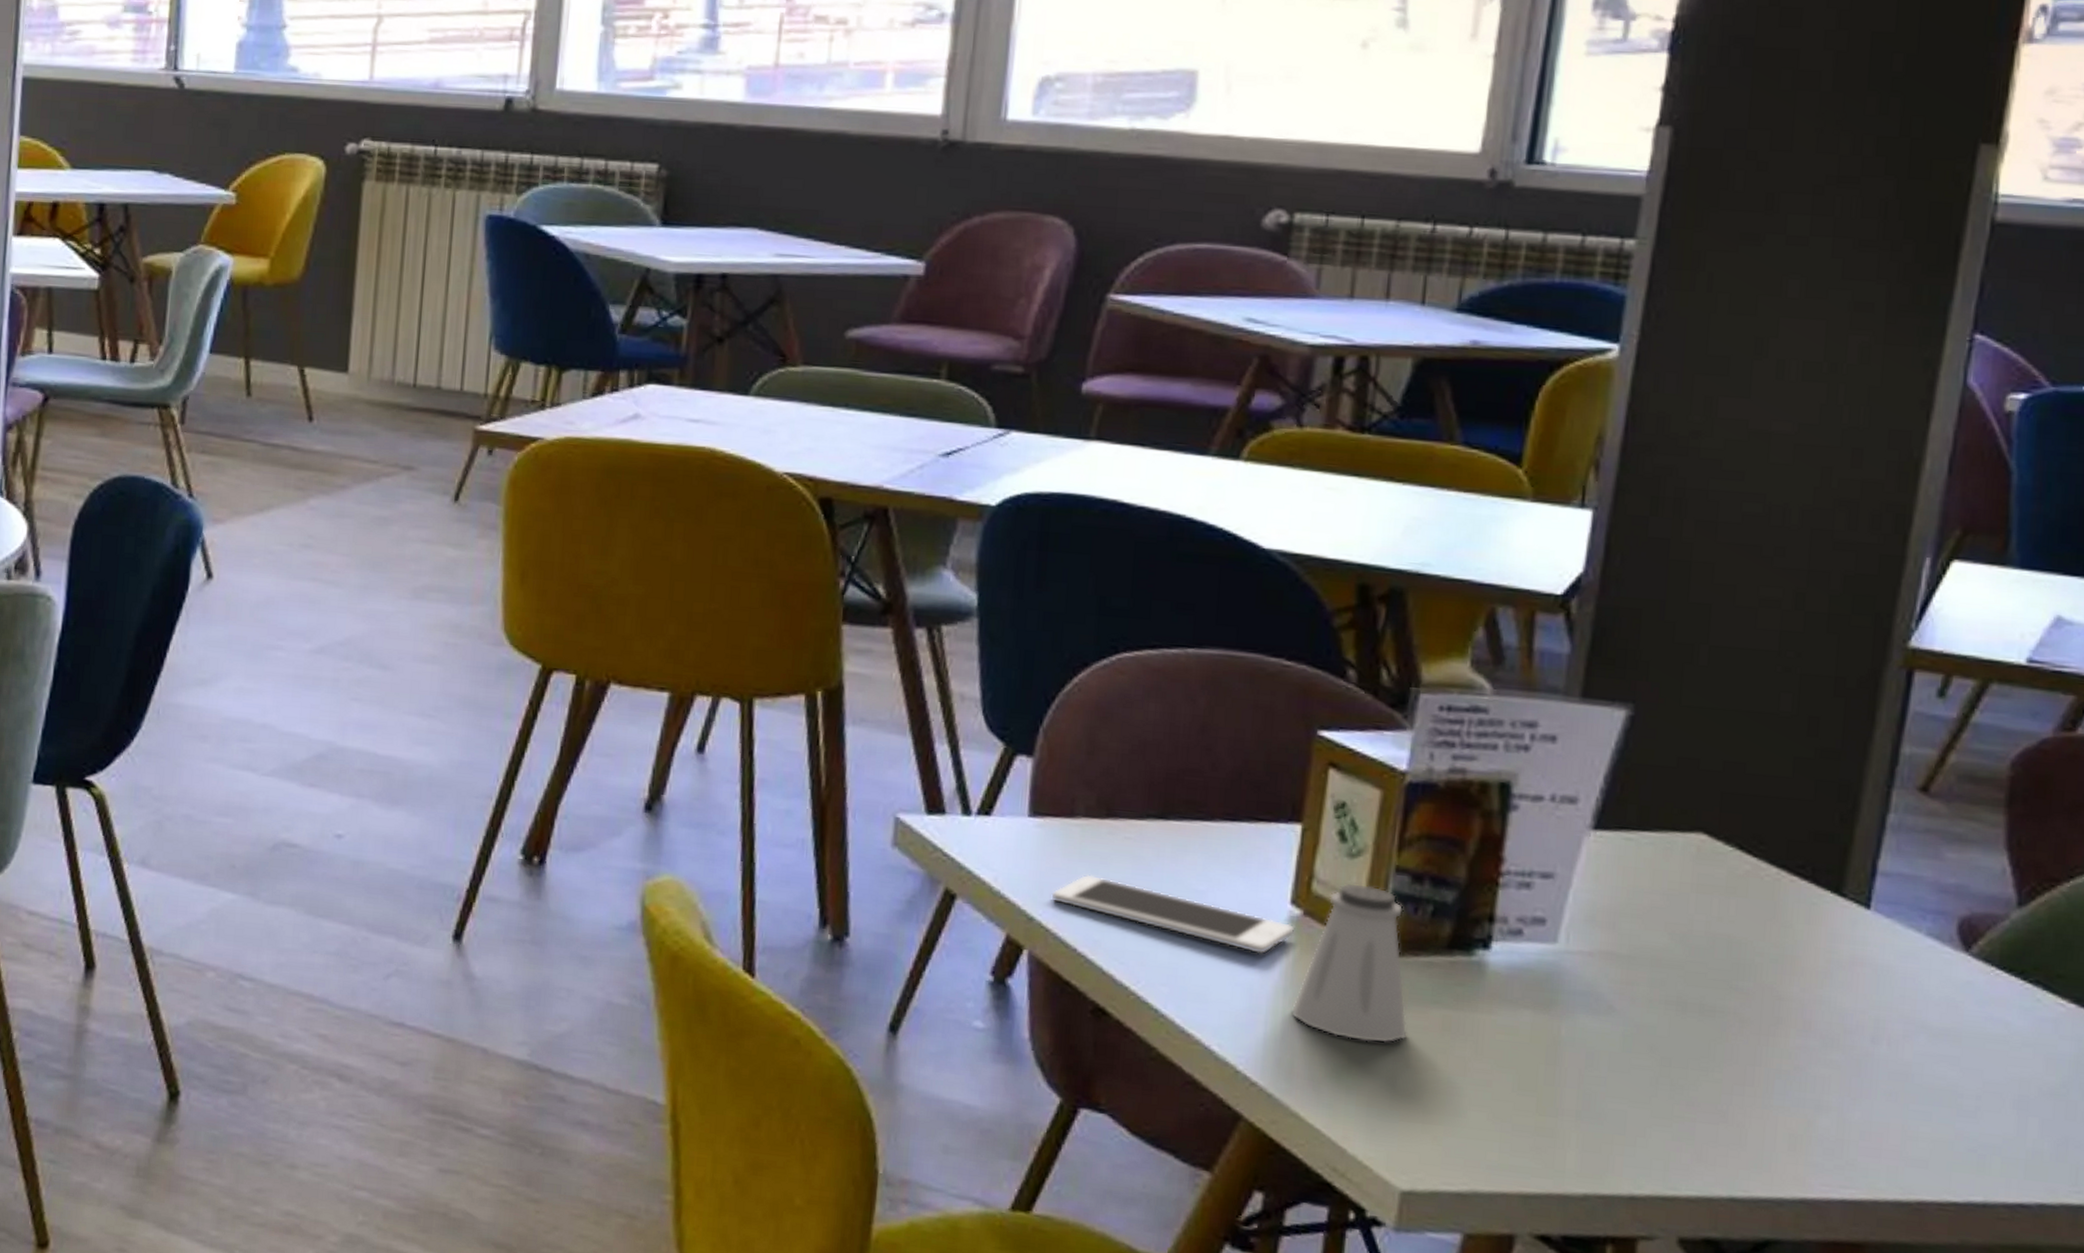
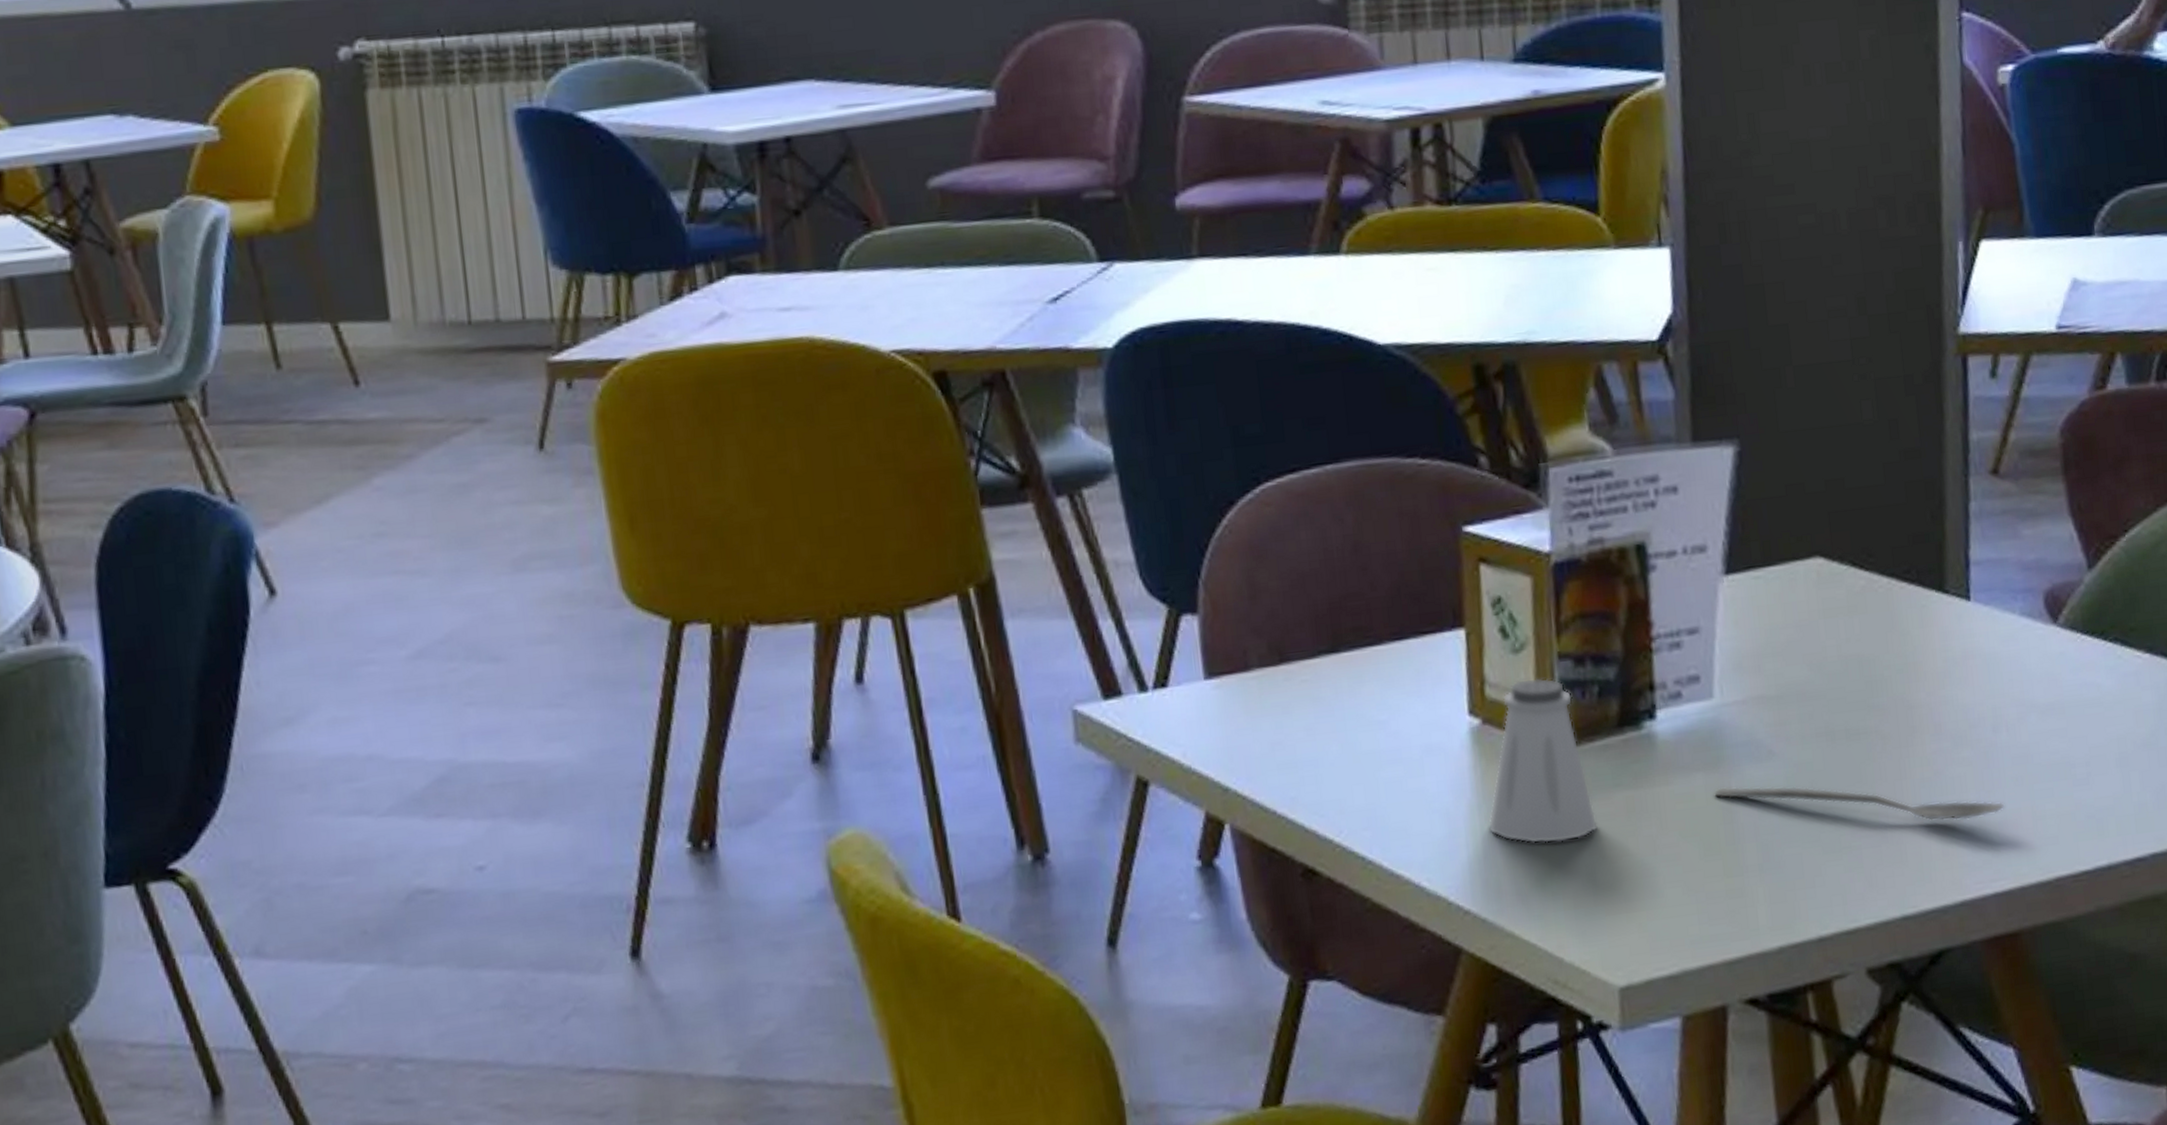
cell phone: present [1051,874,1295,955] -> none [1241,727,1478,776]
spoon: none [1540,1029,1871,1123] -> present [1714,785,2005,821]

